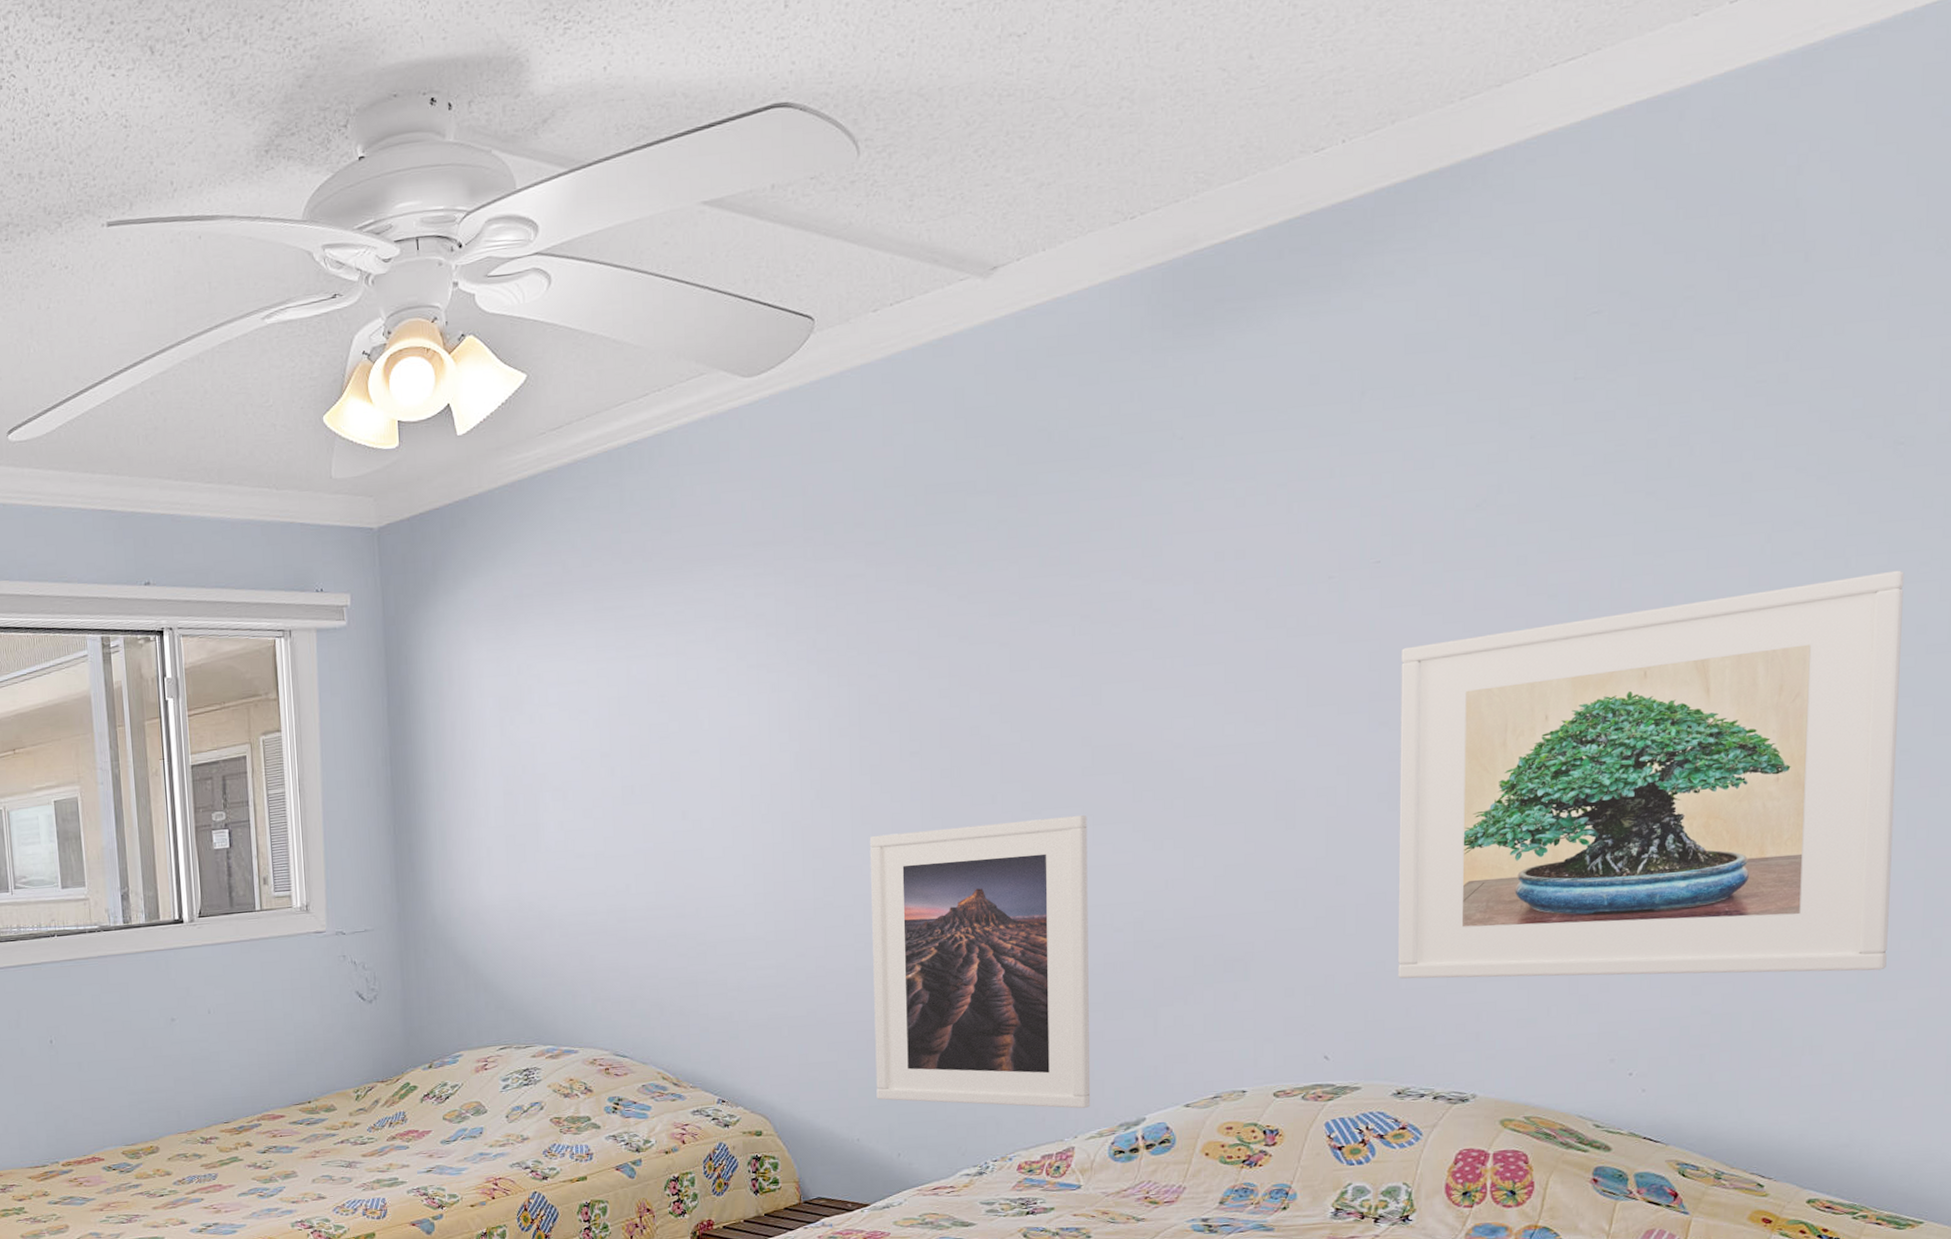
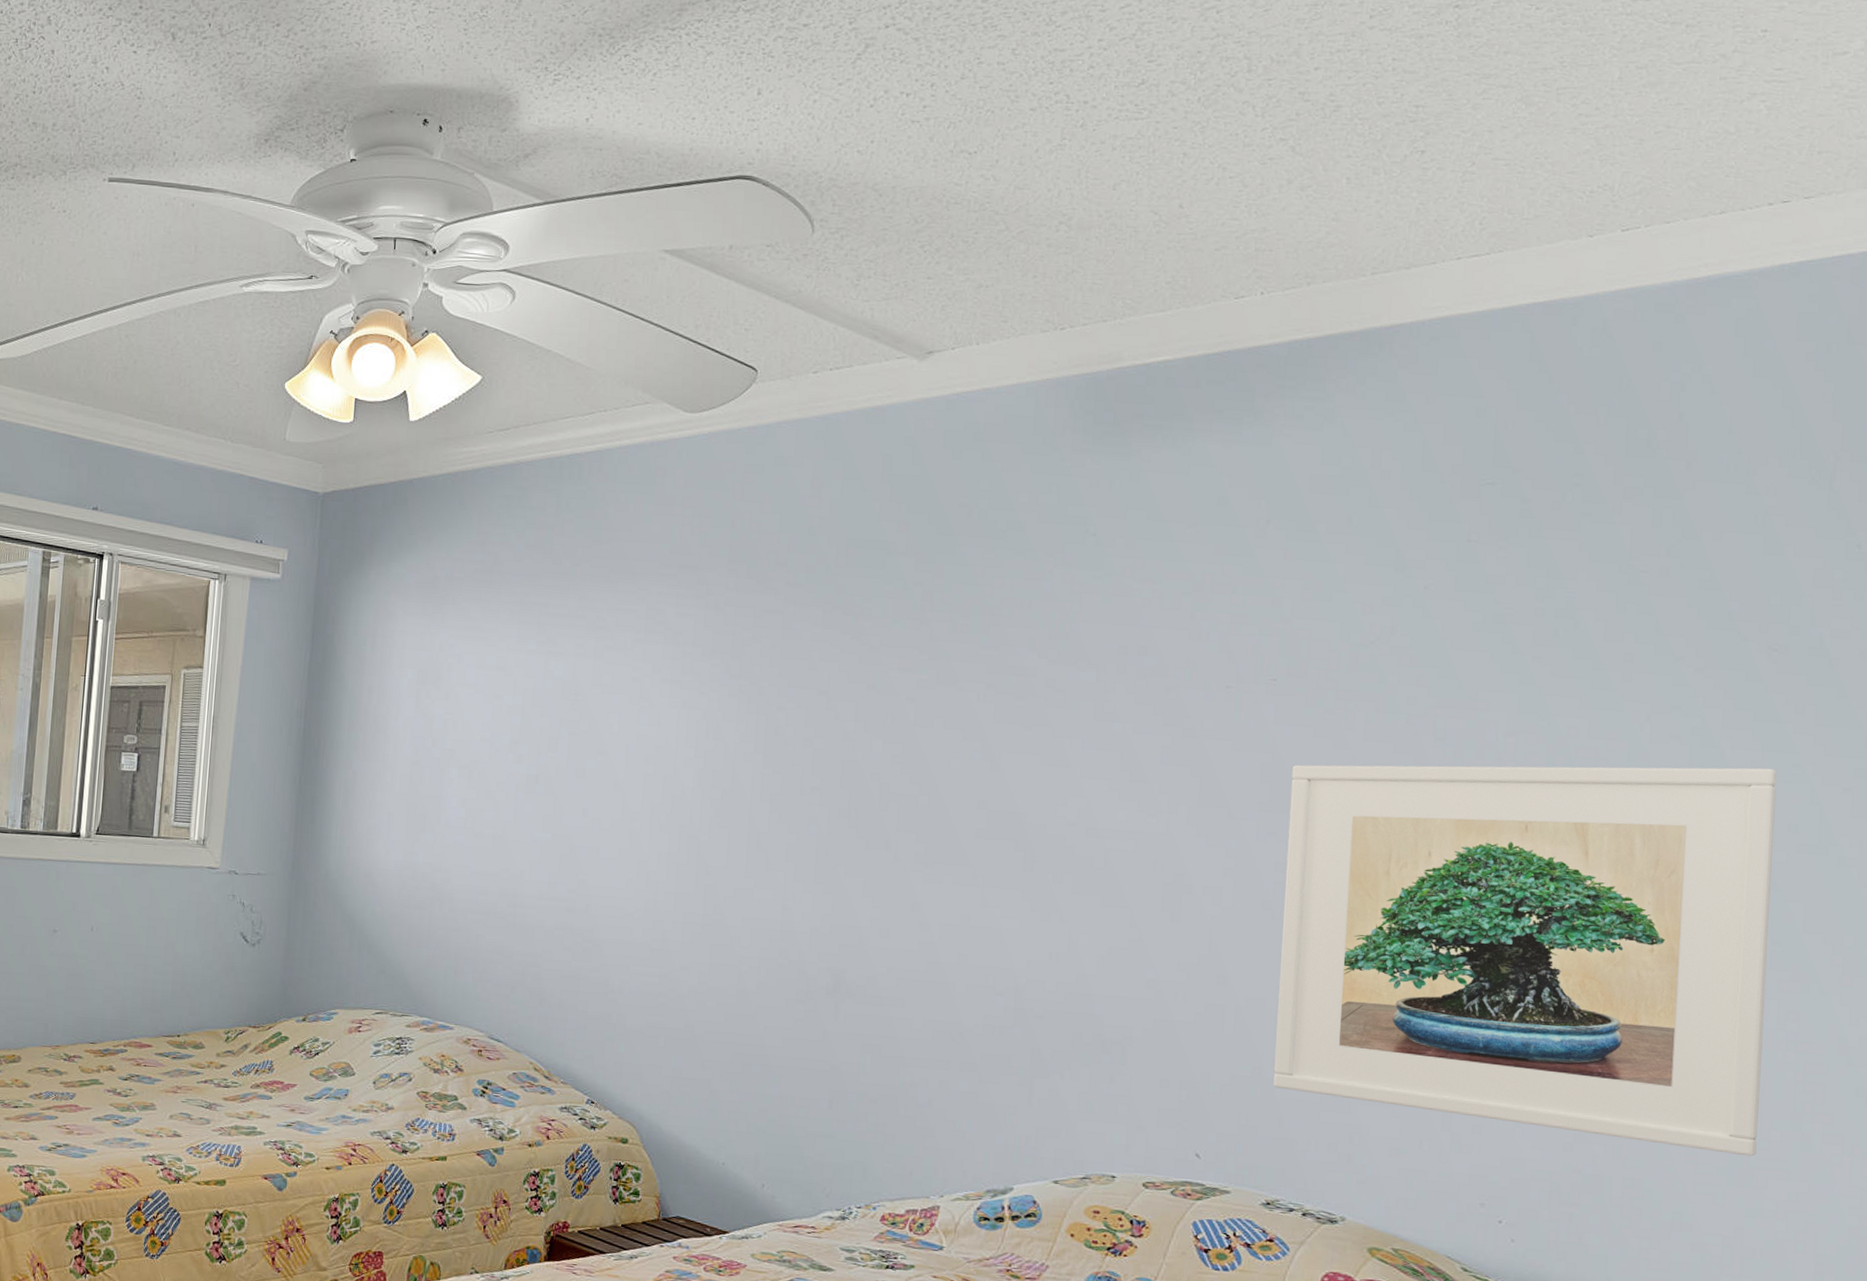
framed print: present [869,814,1091,1109] -> none [746,862,978,1169]

